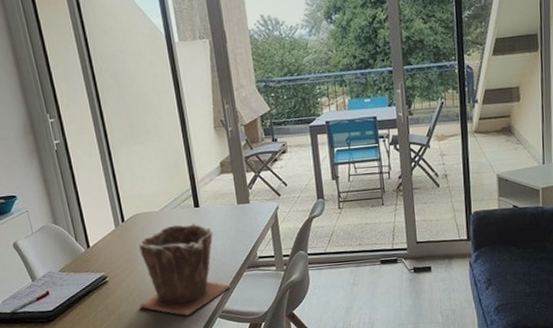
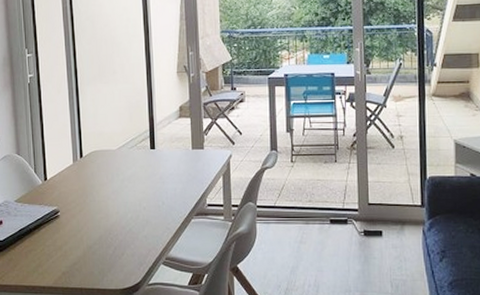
plant pot: present [137,223,230,316] -> none [86,164,177,259]

